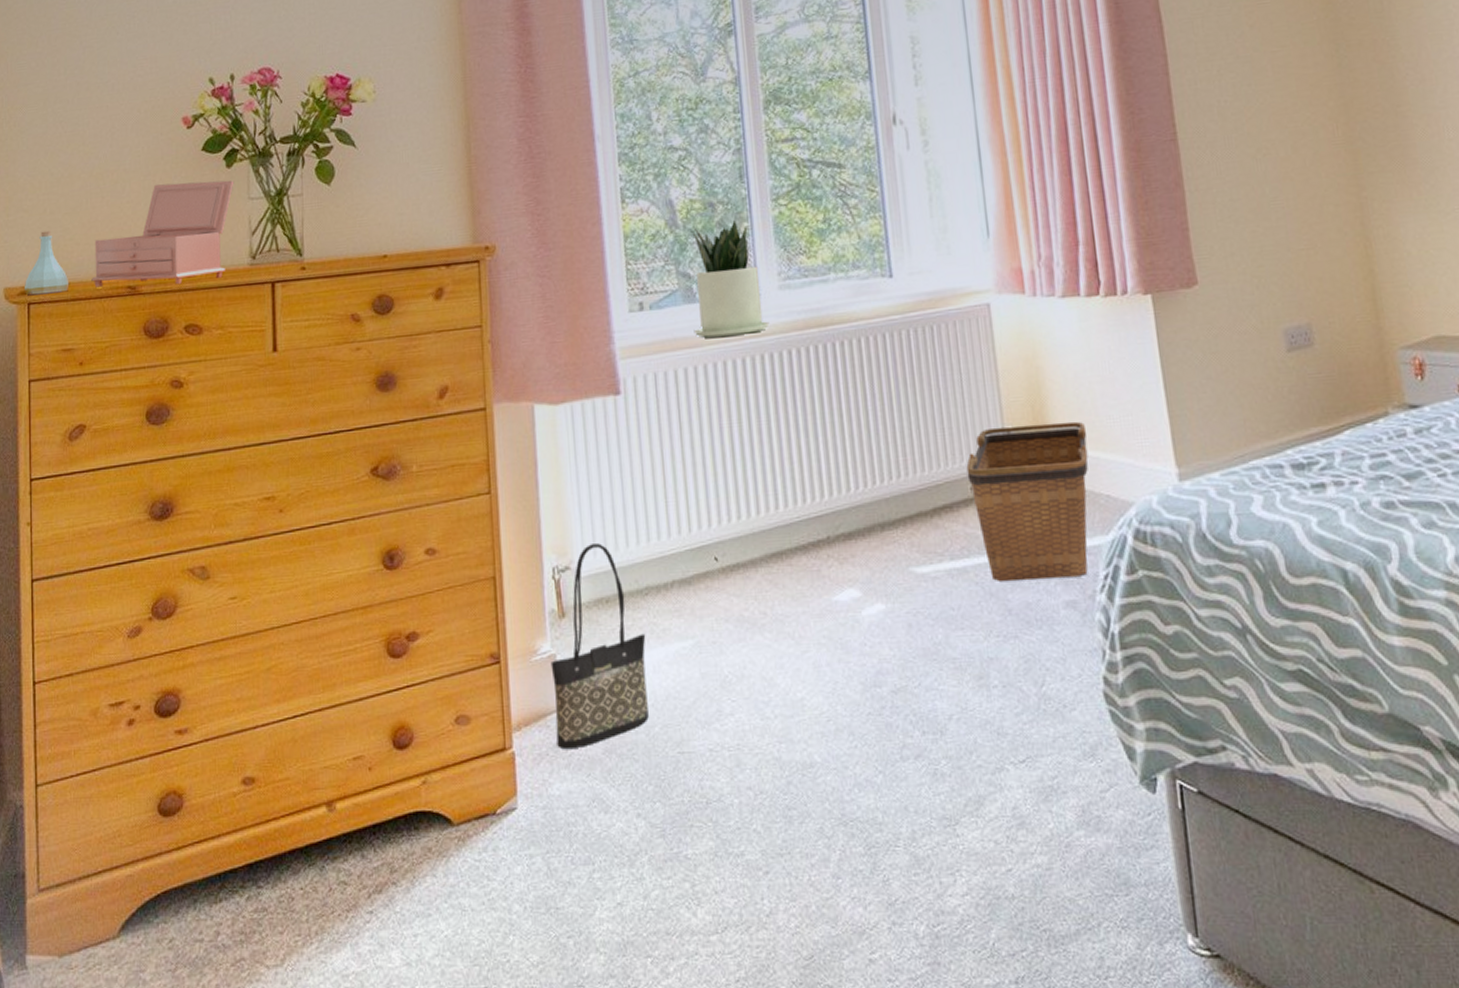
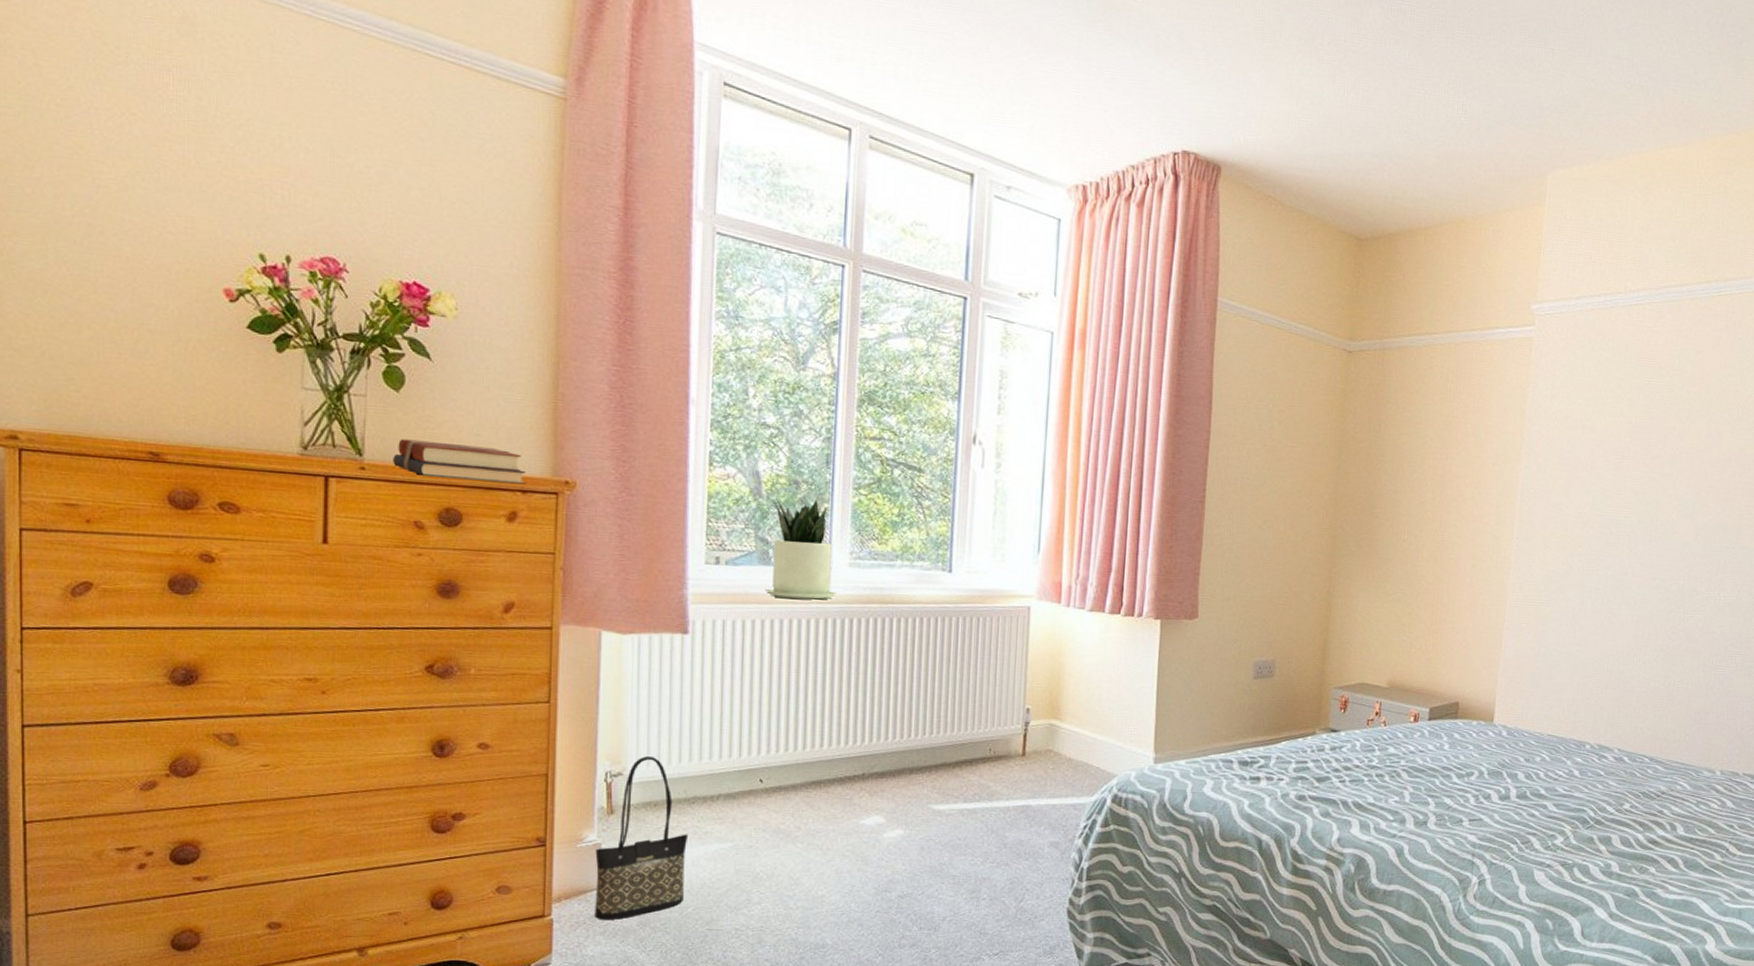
perfume bottle: present [25,230,69,296] -> none [15,375,74,445]
jewelry box: present [91,180,234,288] -> none [103,353,286,462]
books: none [329,224,448,267] -> present [393,439,525,485]
bicycle basket: present [966,421,1089,583] -> none [988,705,1091,825]

